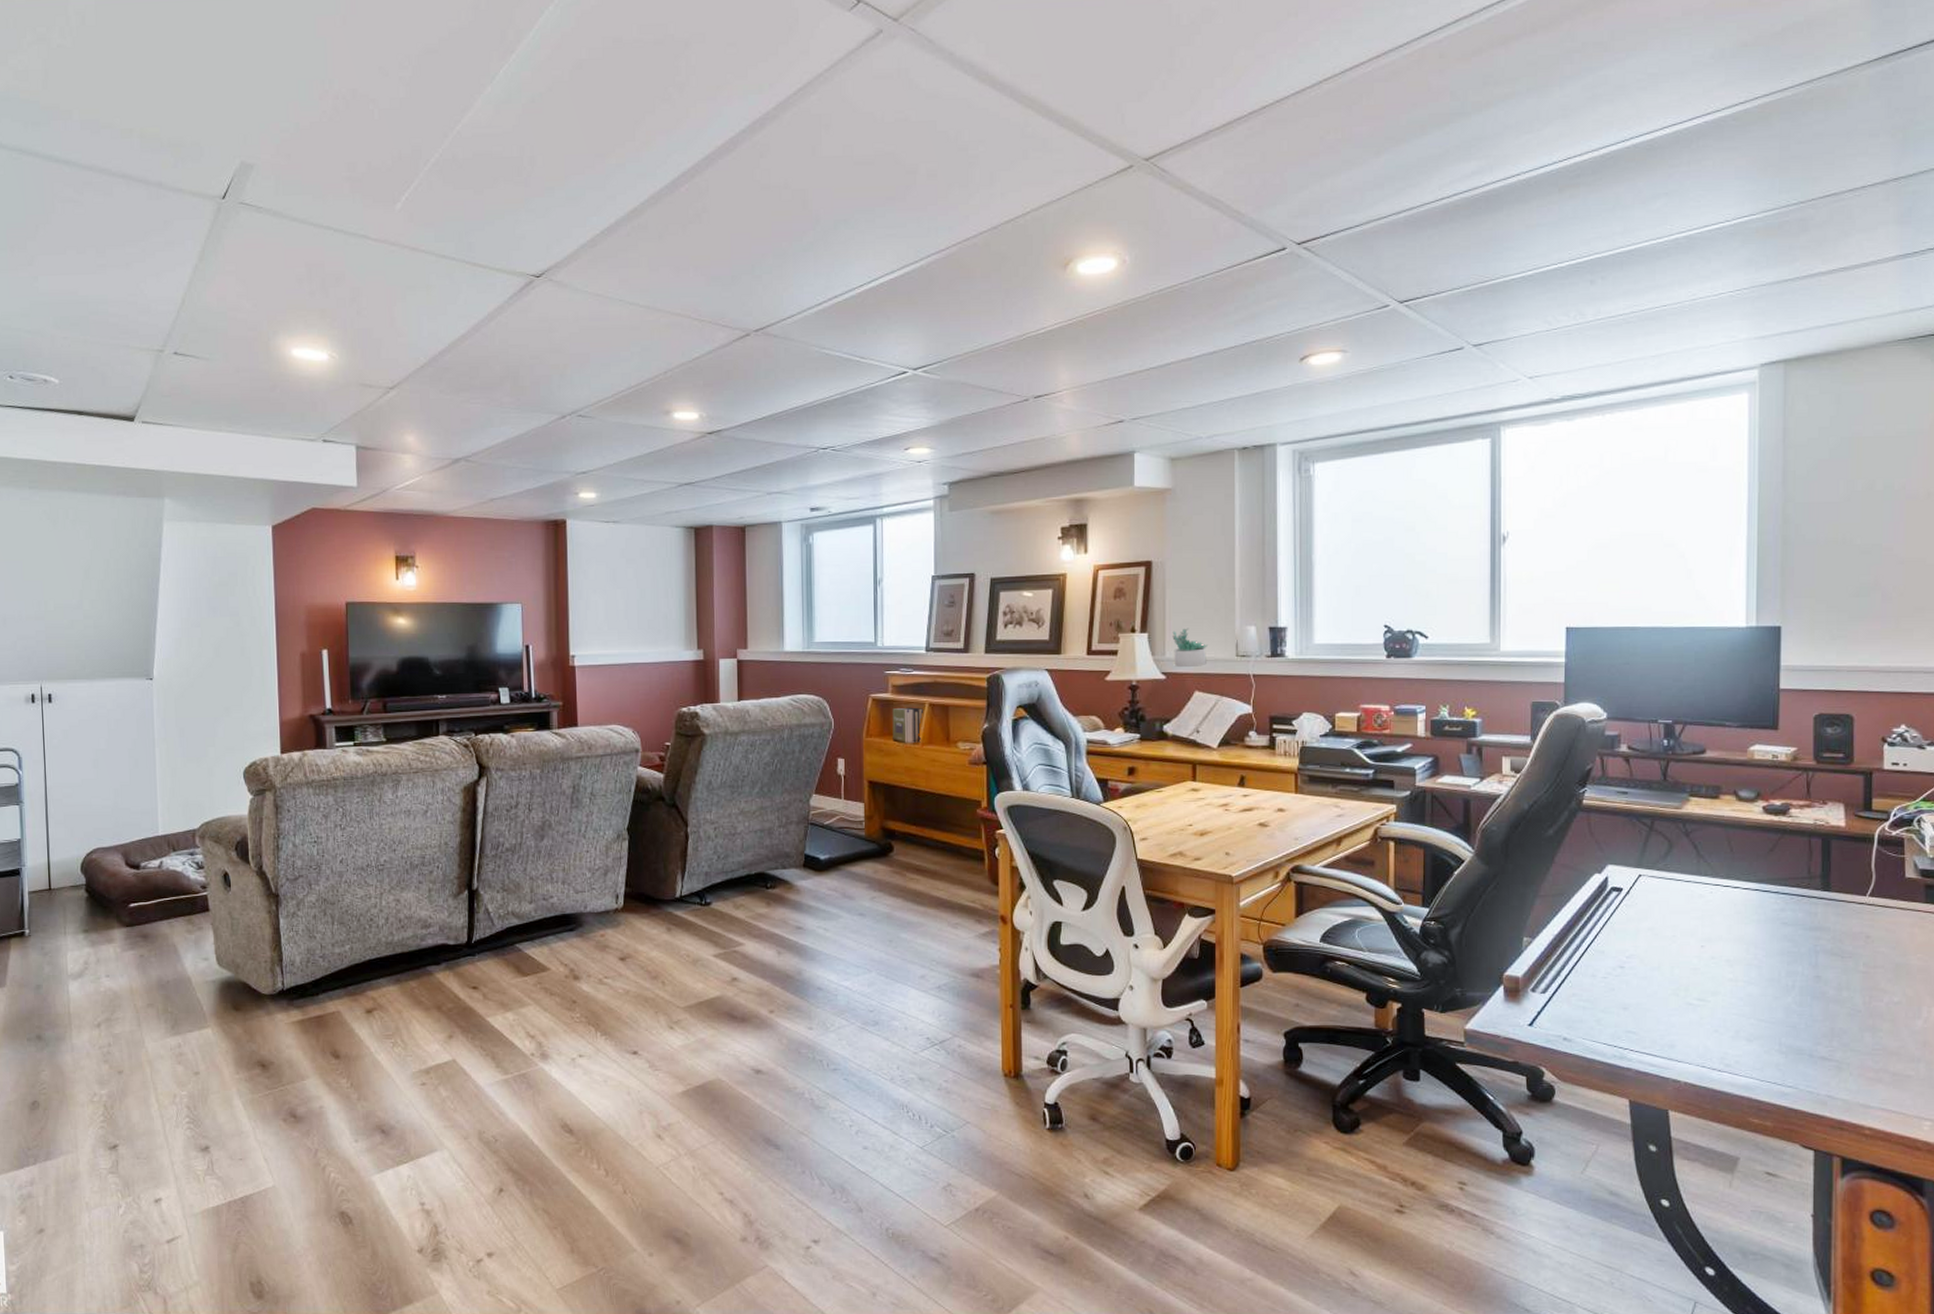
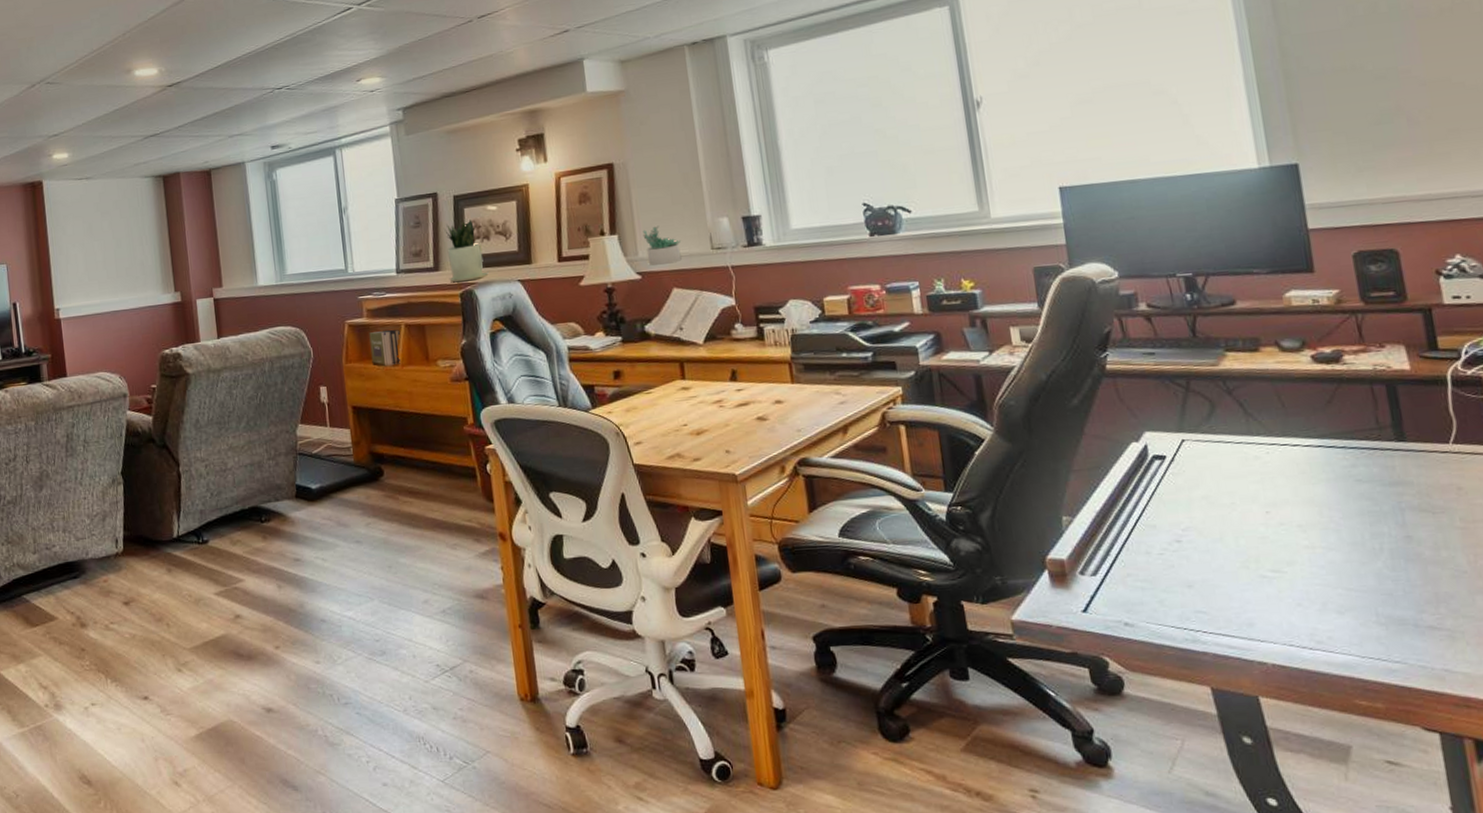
planter: none [978,604,1018,666] -> present [444,219,489,283]

